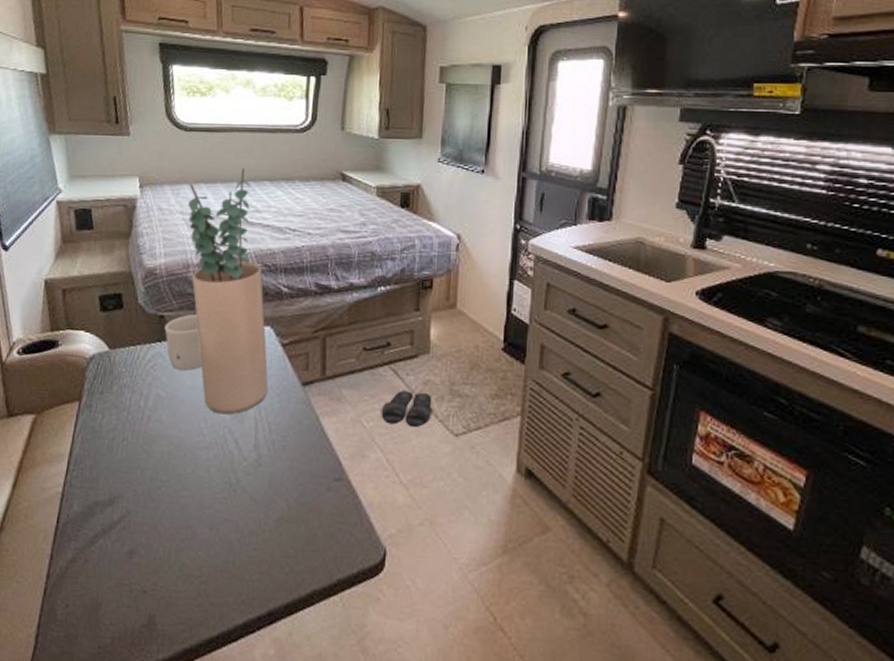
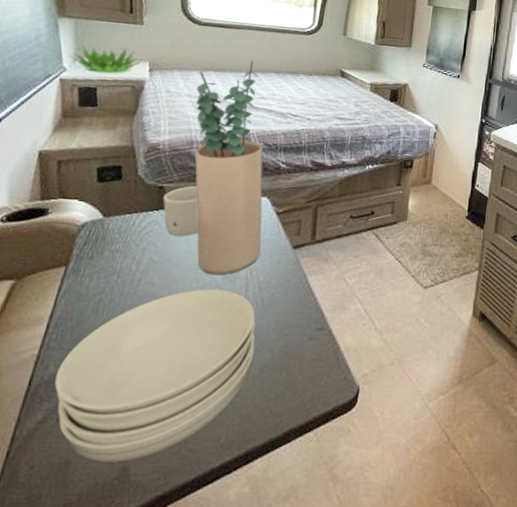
decorative plant: none [64,164,132,191] -> present [70,46,142,73]
bowl: none [79,429,270,610] -> present [54,289,256,463]
slippers: present [381,390,433,427] -> none [362,251,407,282]

